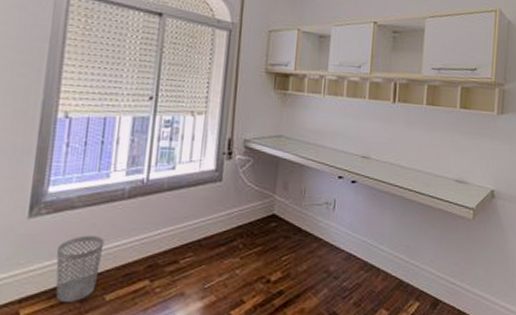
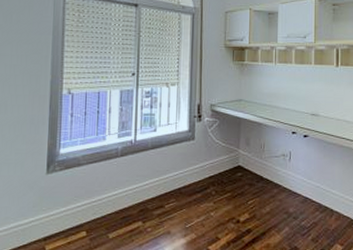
wastebasket: present [55,235,105,303] -> none [69,187,105,241]

